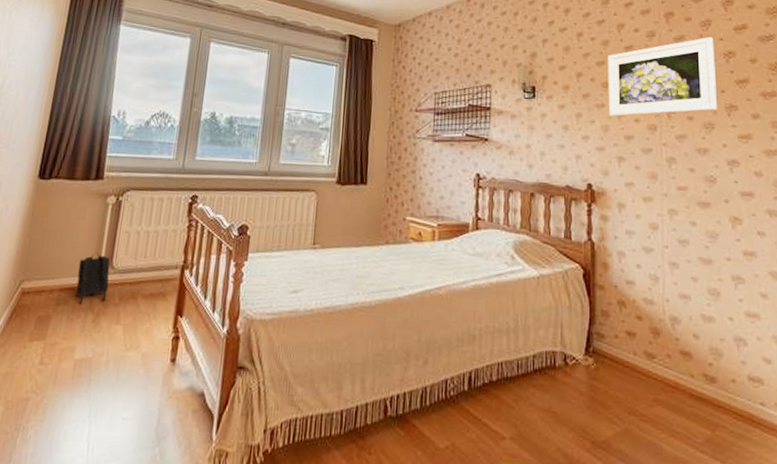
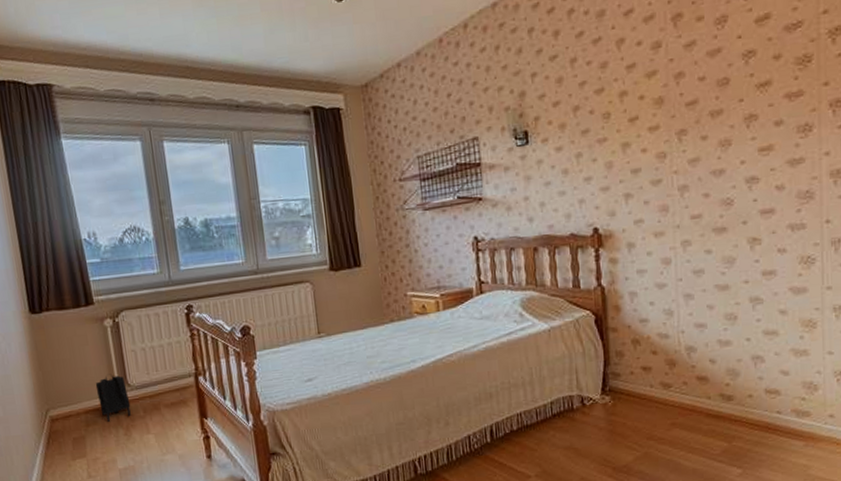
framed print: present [608,36,717,117] -> none [607,35,734,151]

